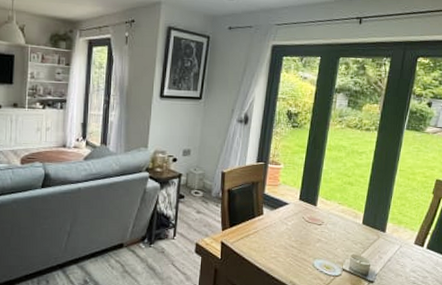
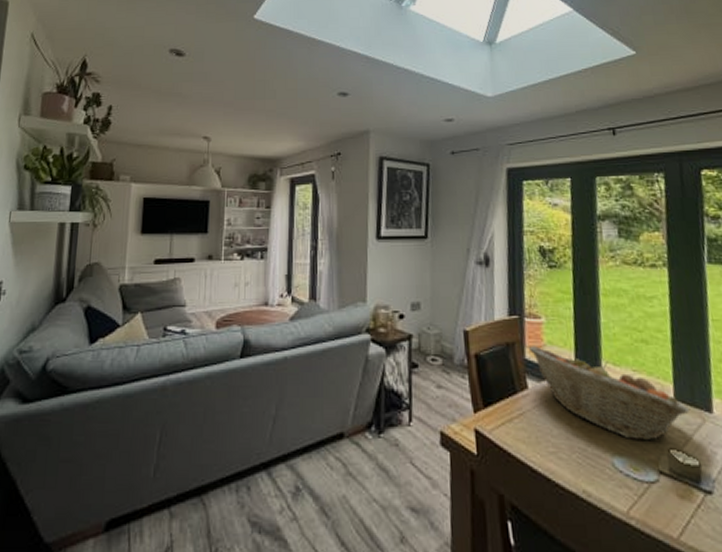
fruit basket: none [267,185,371,250] -> present [528,346,689,441]

